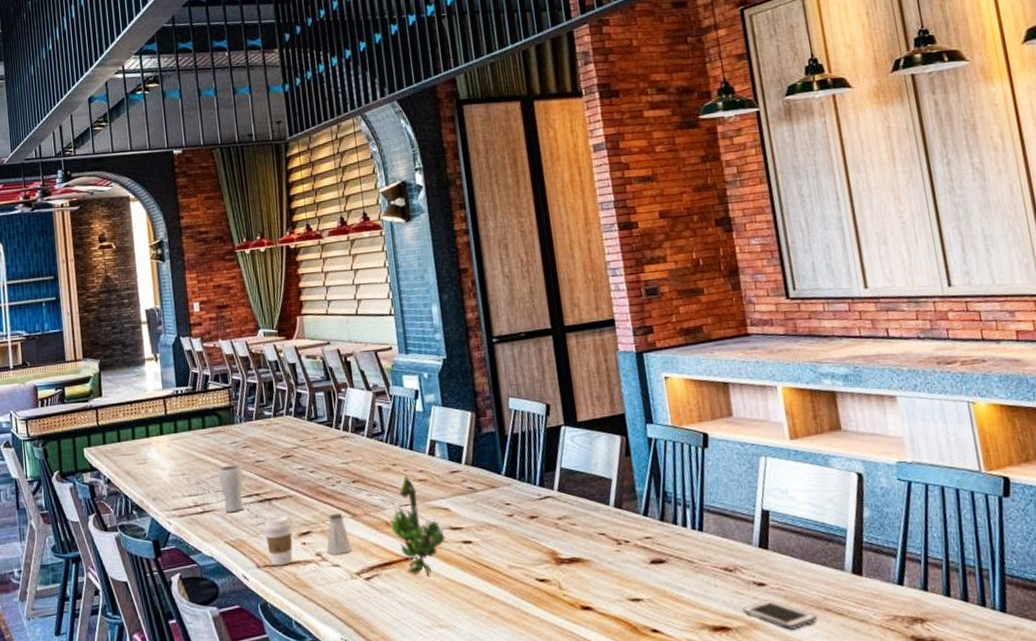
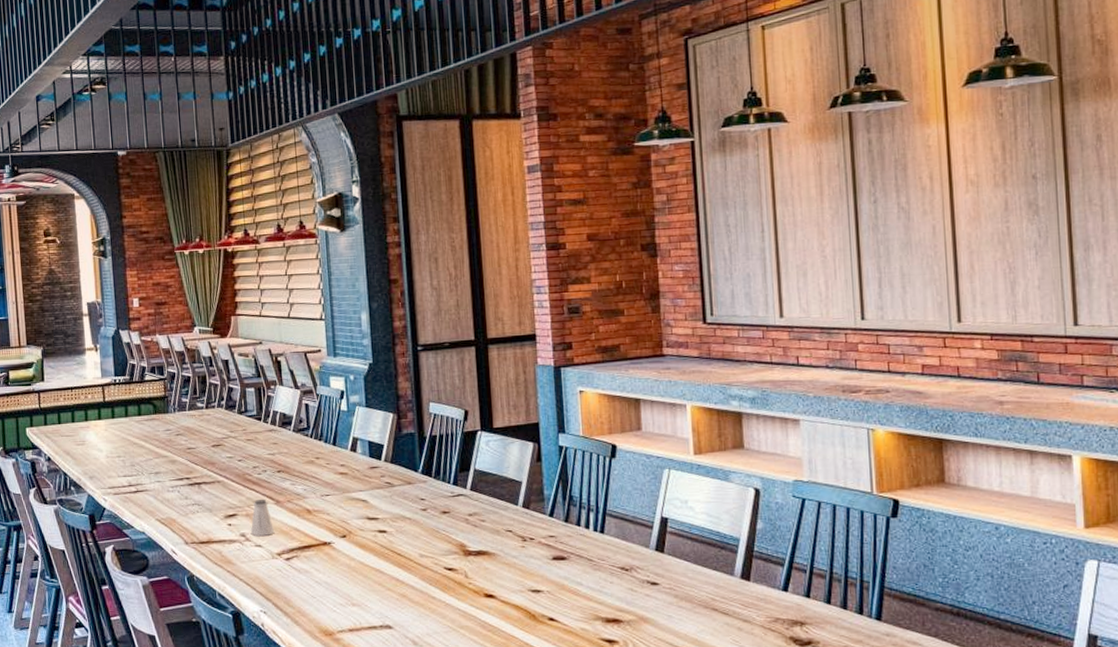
drinking glass: present [217,464,244,513] -> none [151,450,176,494]
coffee cup: present [261,515,294,566] -> none [190,498,221,544]
banana bunch: present [390,474,445,576] -> none [311,467,362,560]
cell phone: present [742,599,818,630] -> none [635,597,705,625]

